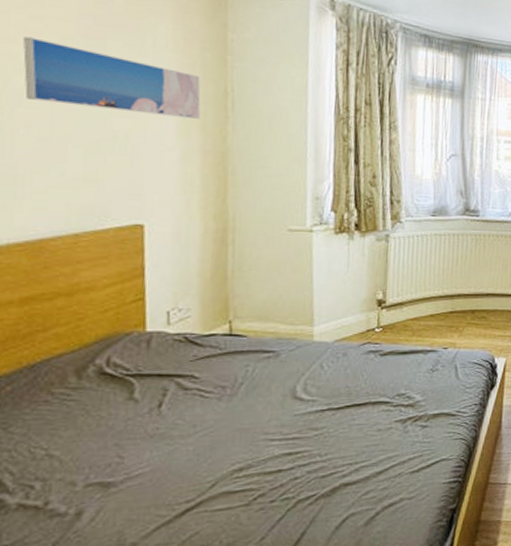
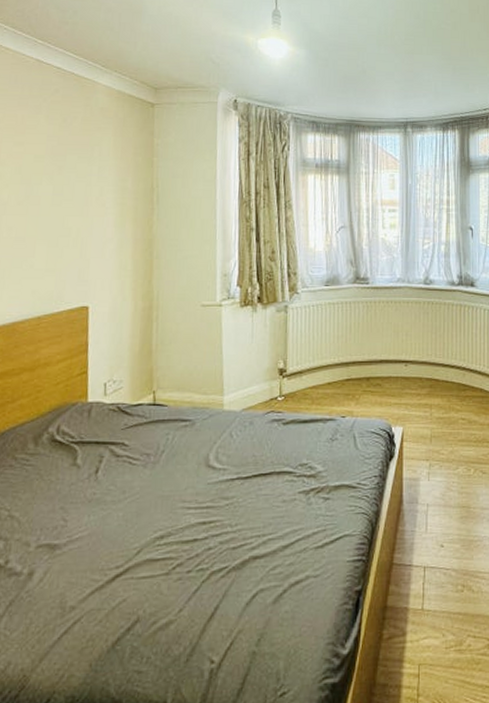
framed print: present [23,36,201,119] -> none [8,159,133,213]

